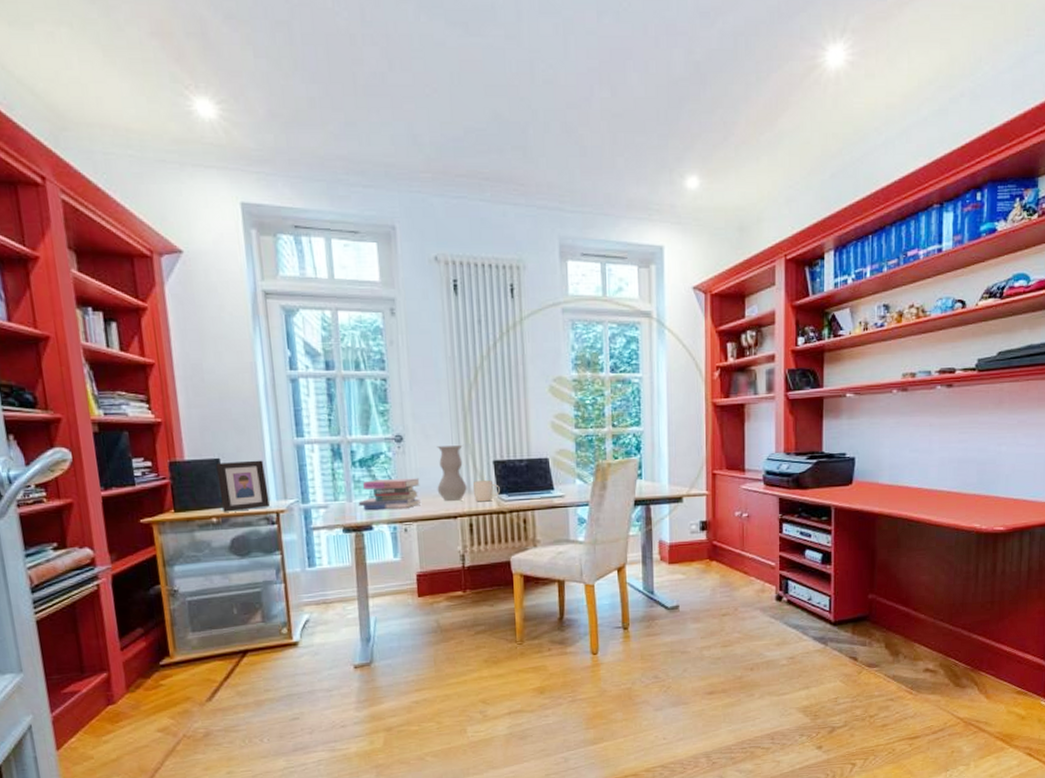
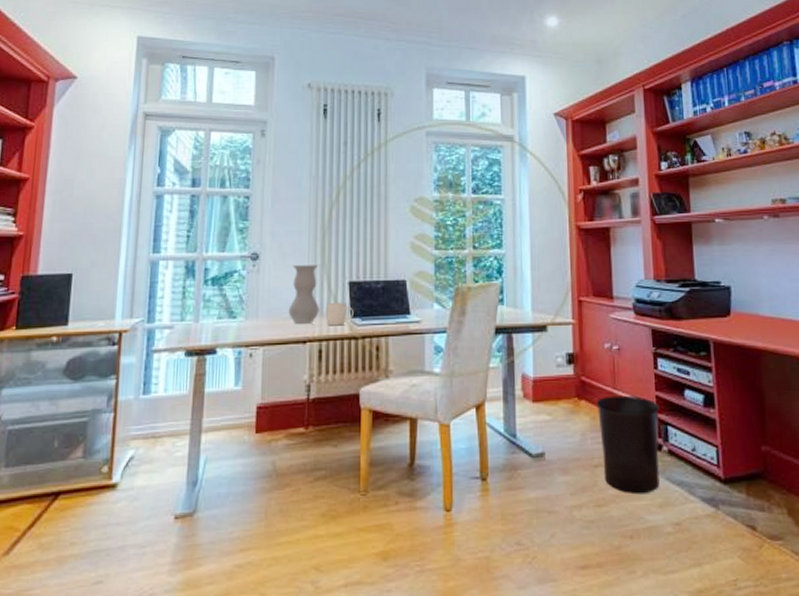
picture frame: present [216,460,270,512] -> none [65,276,116,330]
books: present [358,478,420,510] -> none [205,298,270,332]
waste bin: none [725,556,783,636] -> present [596,395,661,493]

